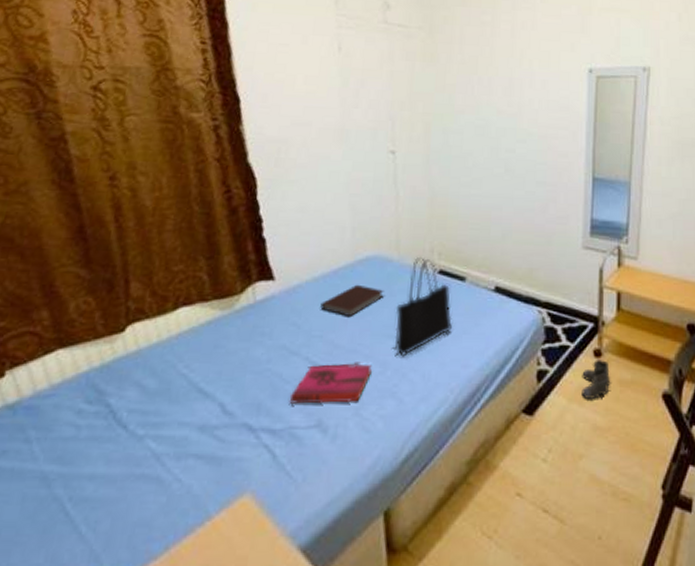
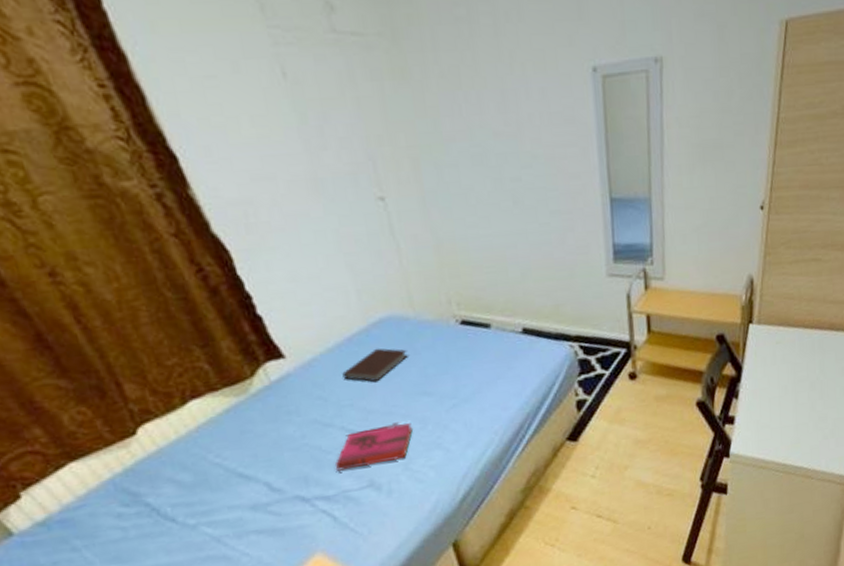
tote bag: present [395,256,453,357] -> none [423,310,487,411]
boots: present [581,358,611,401] -> none [619,380,648,418]

